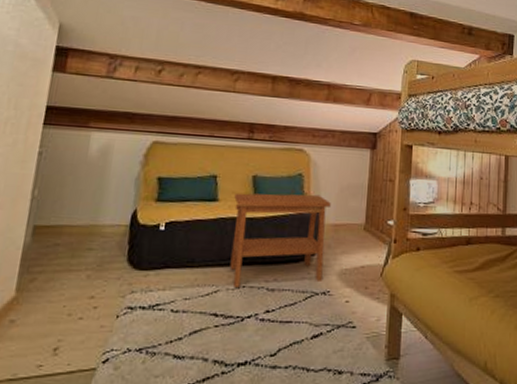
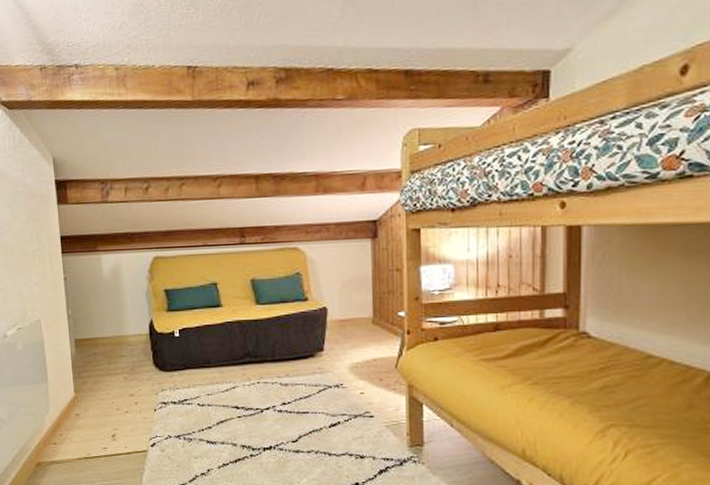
side table: present [229,193,331,287] -> none [236,292,334,383]

